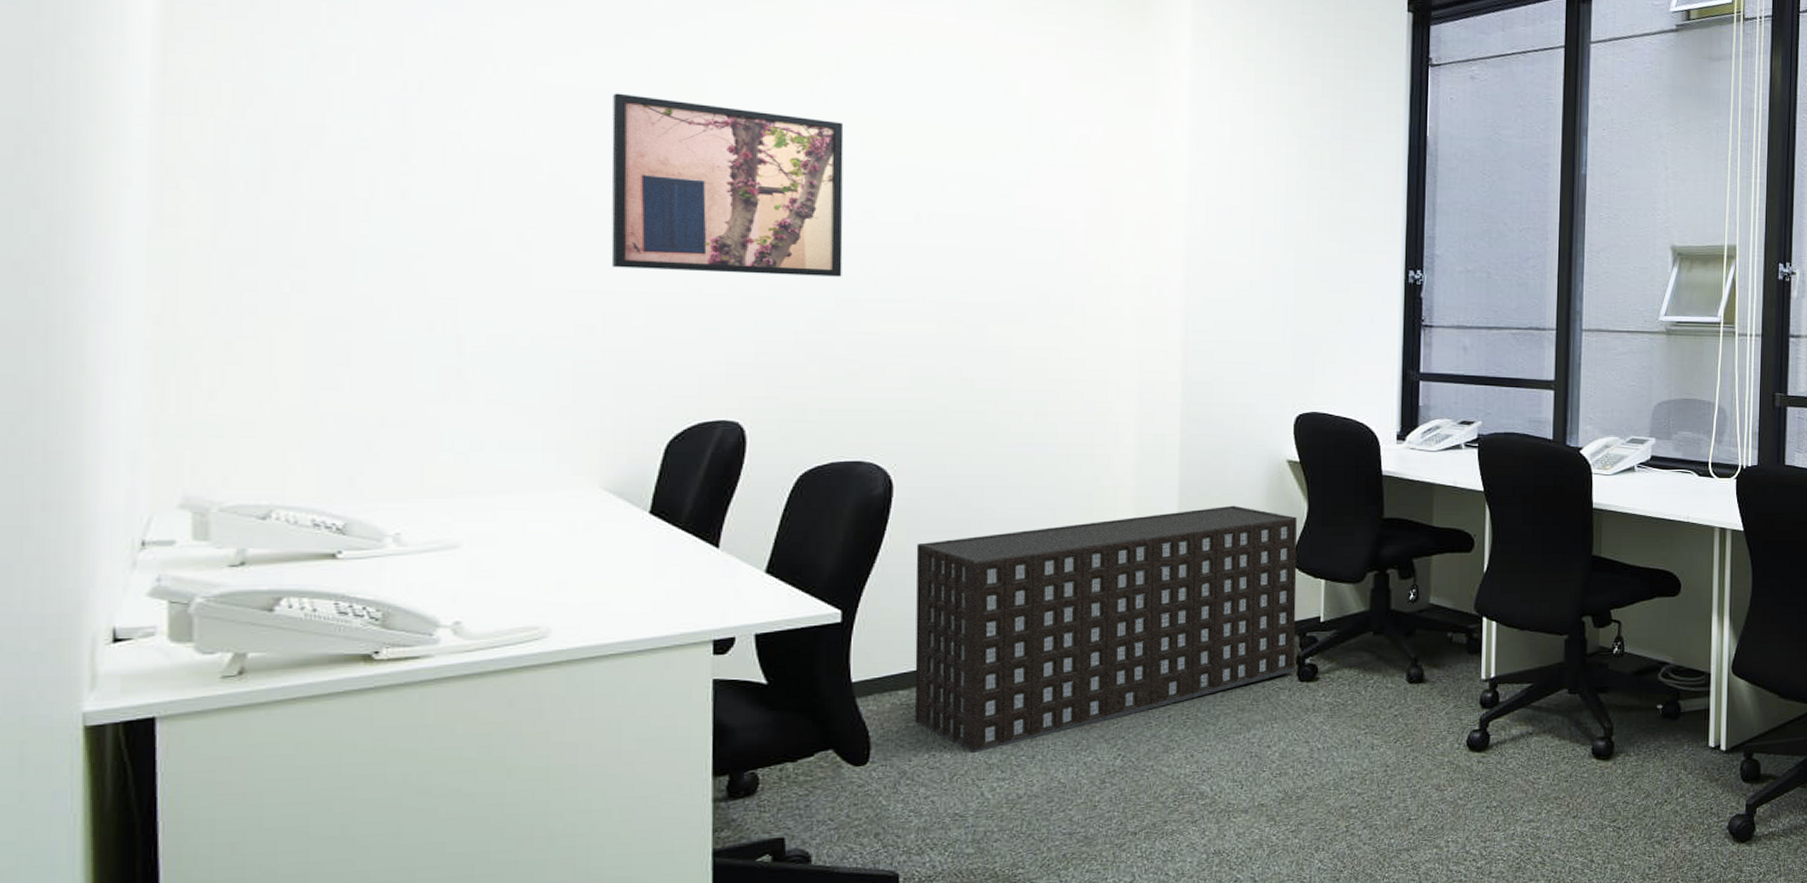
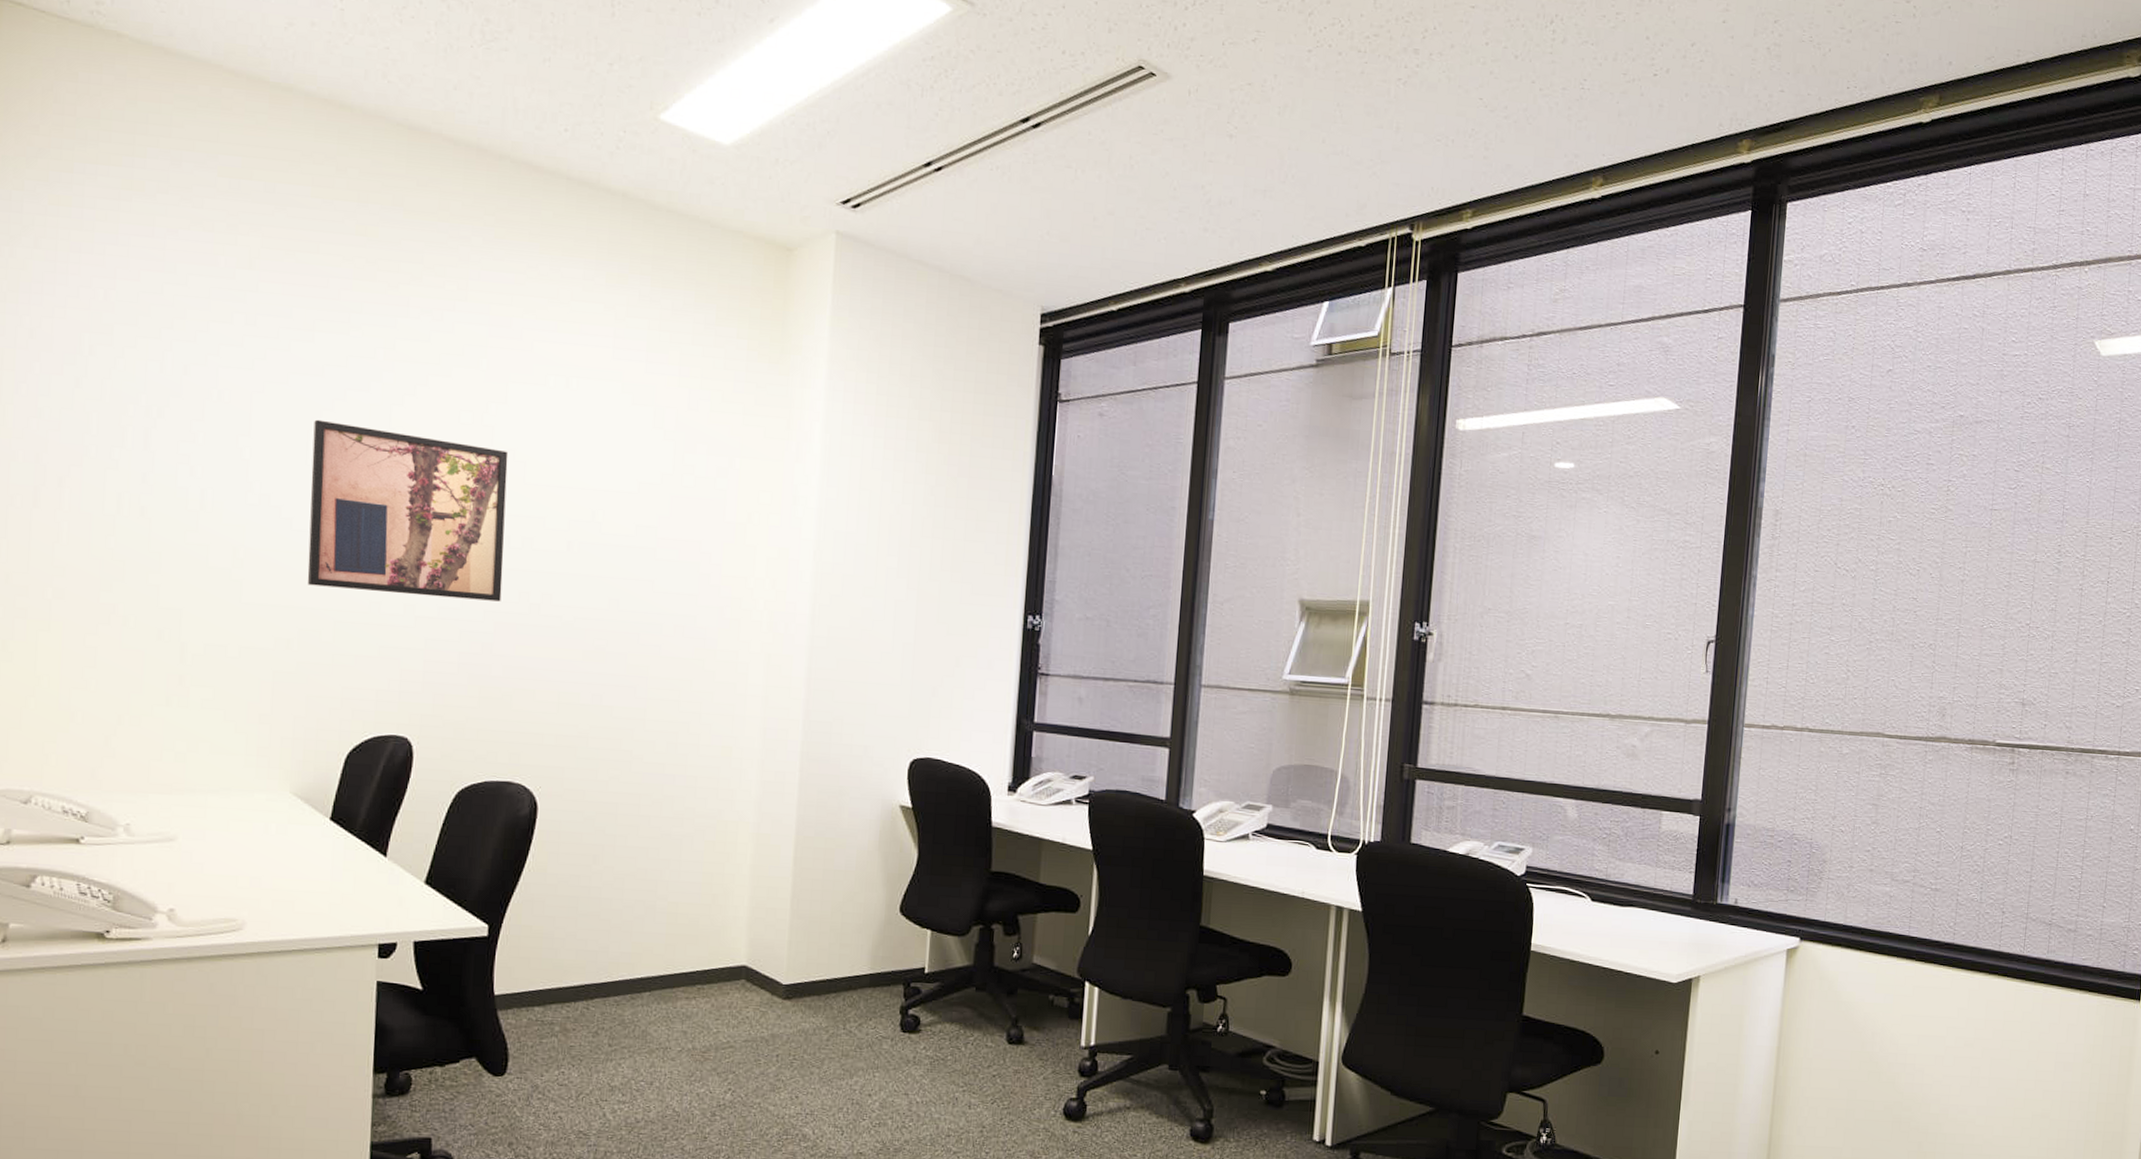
architectural model: present [915,505,1297,754] -> none [548,848,907,1075]

